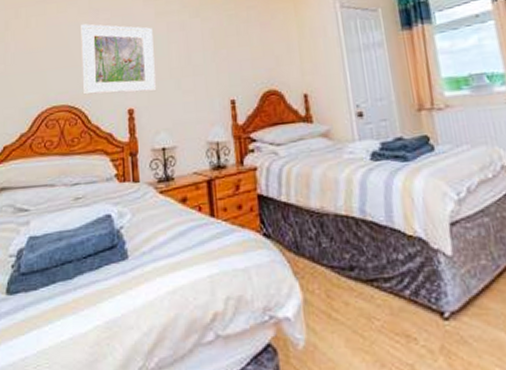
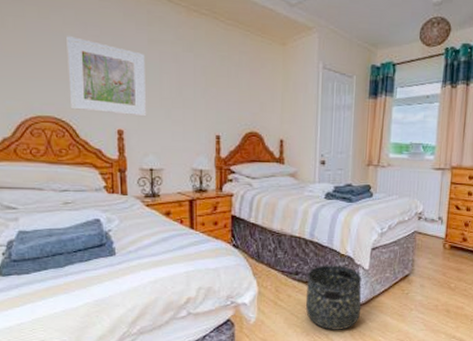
basket: none [366,252,457,357] -> present [305,265,362,330]

